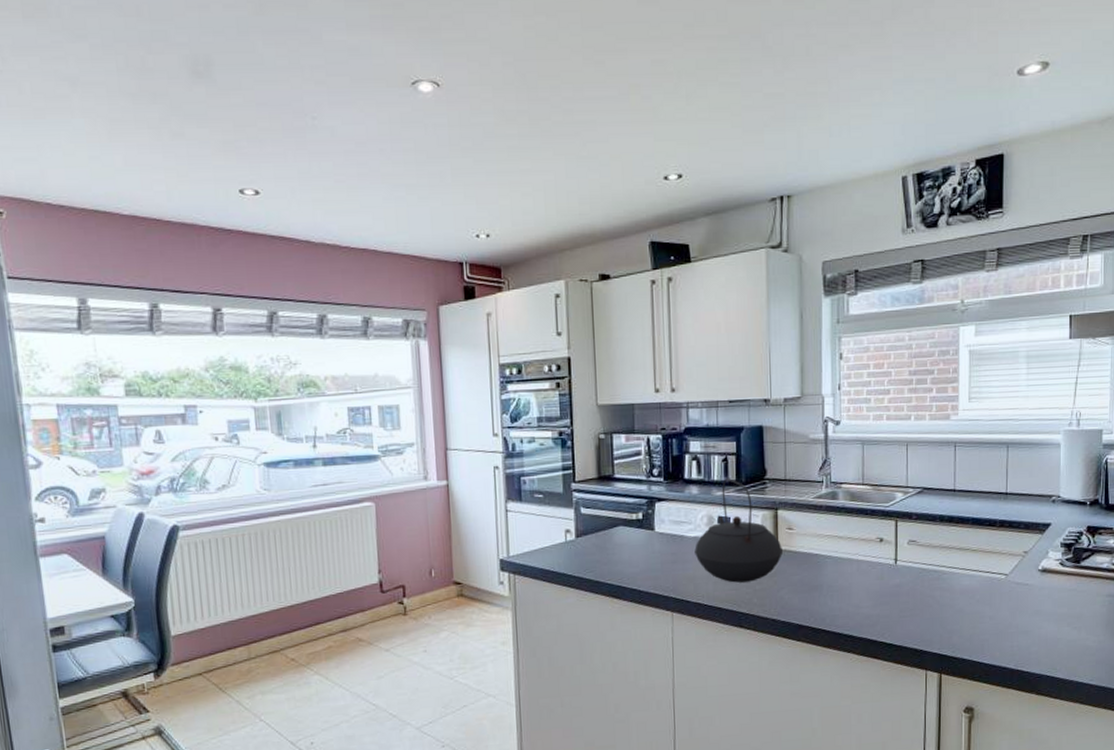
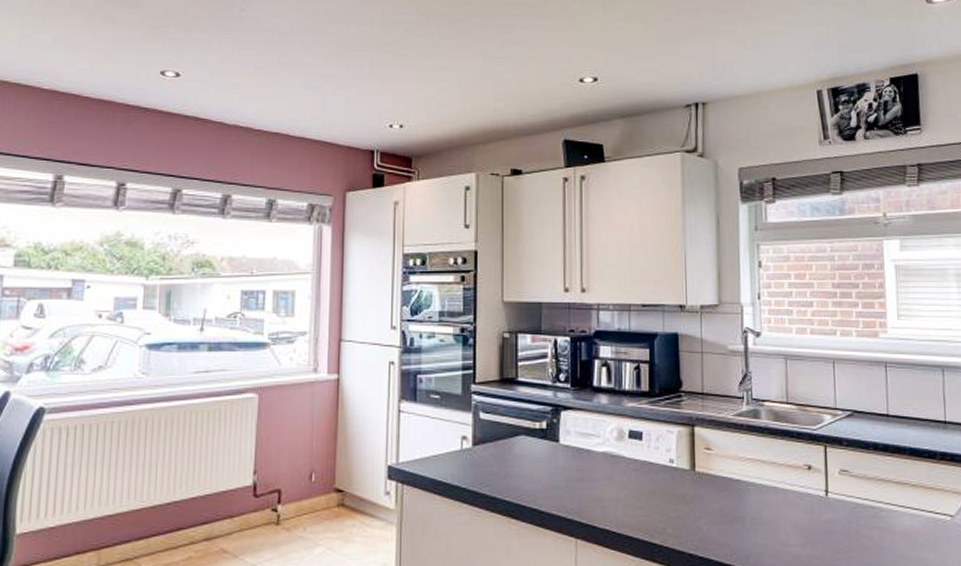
teapot: present [694,477,784,583] -> none [603,387,701,508]

